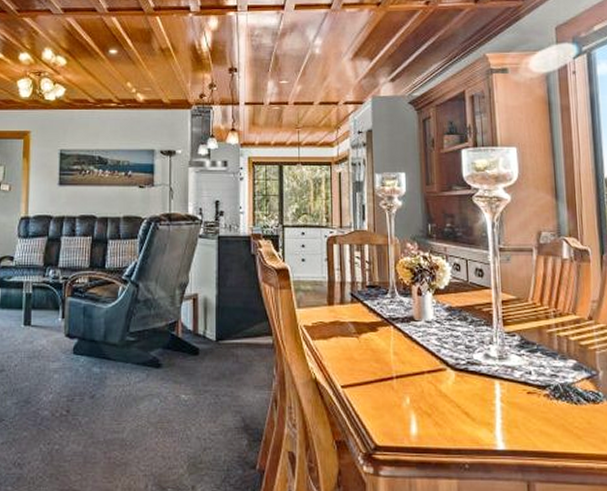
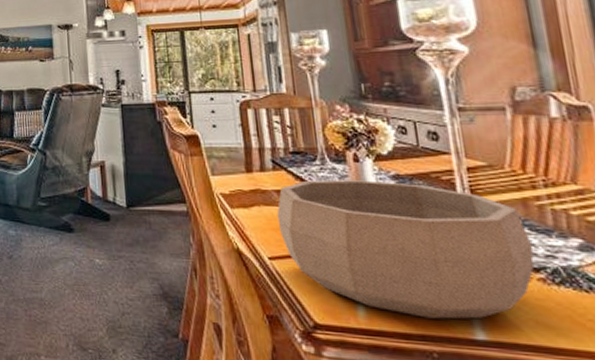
decorative bowl: none [351,312,543,434] -> present [277,180,535,319]

